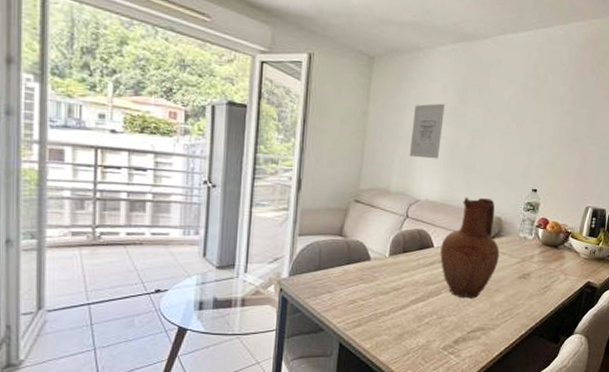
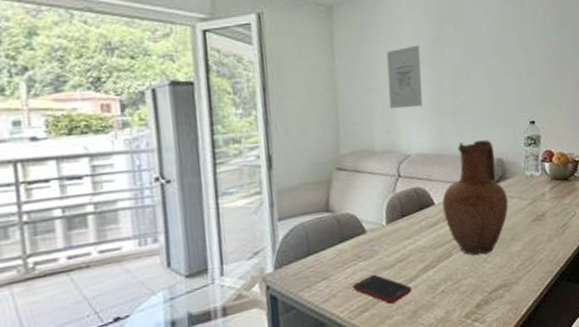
cell phone: none [352,296,402,324] -> present [353,274,413,304]

